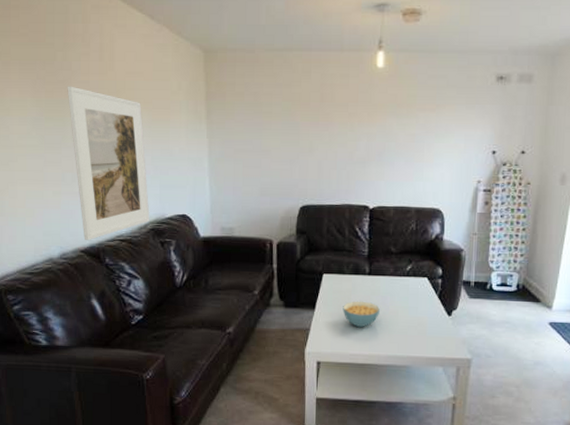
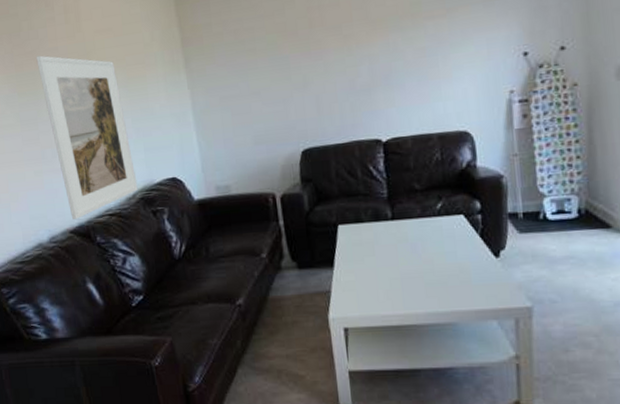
cereal bowl: present [343,301,380,328] -> none [366,251,411,284]

